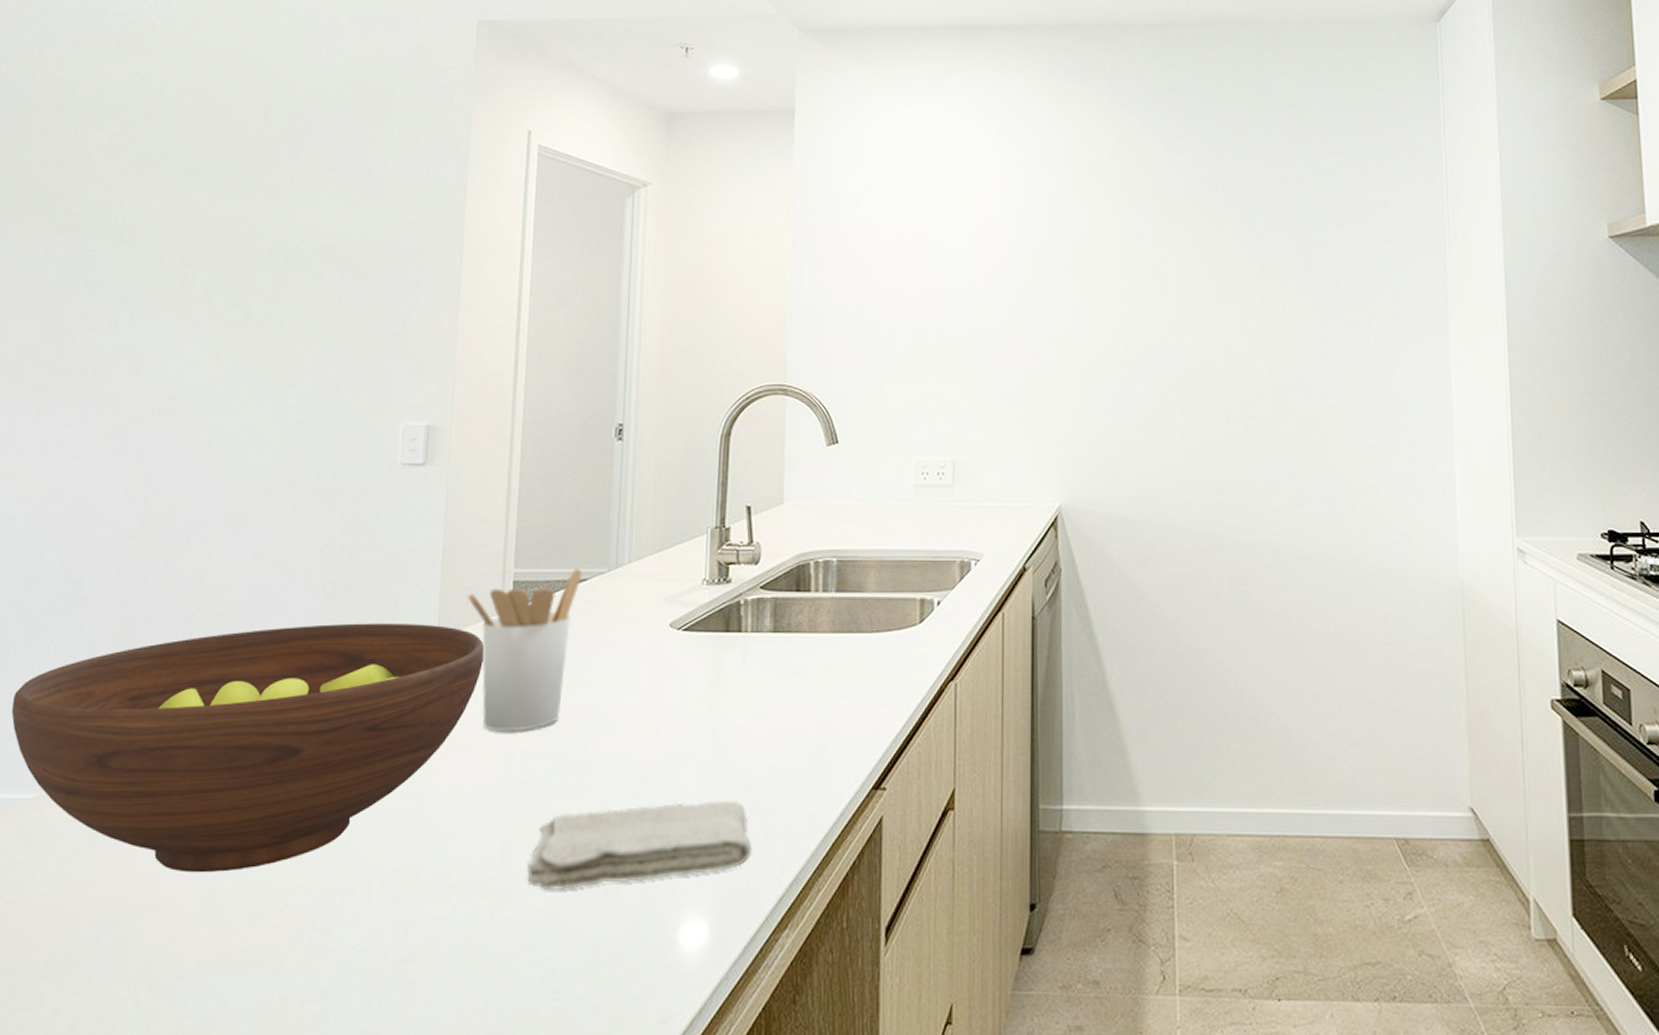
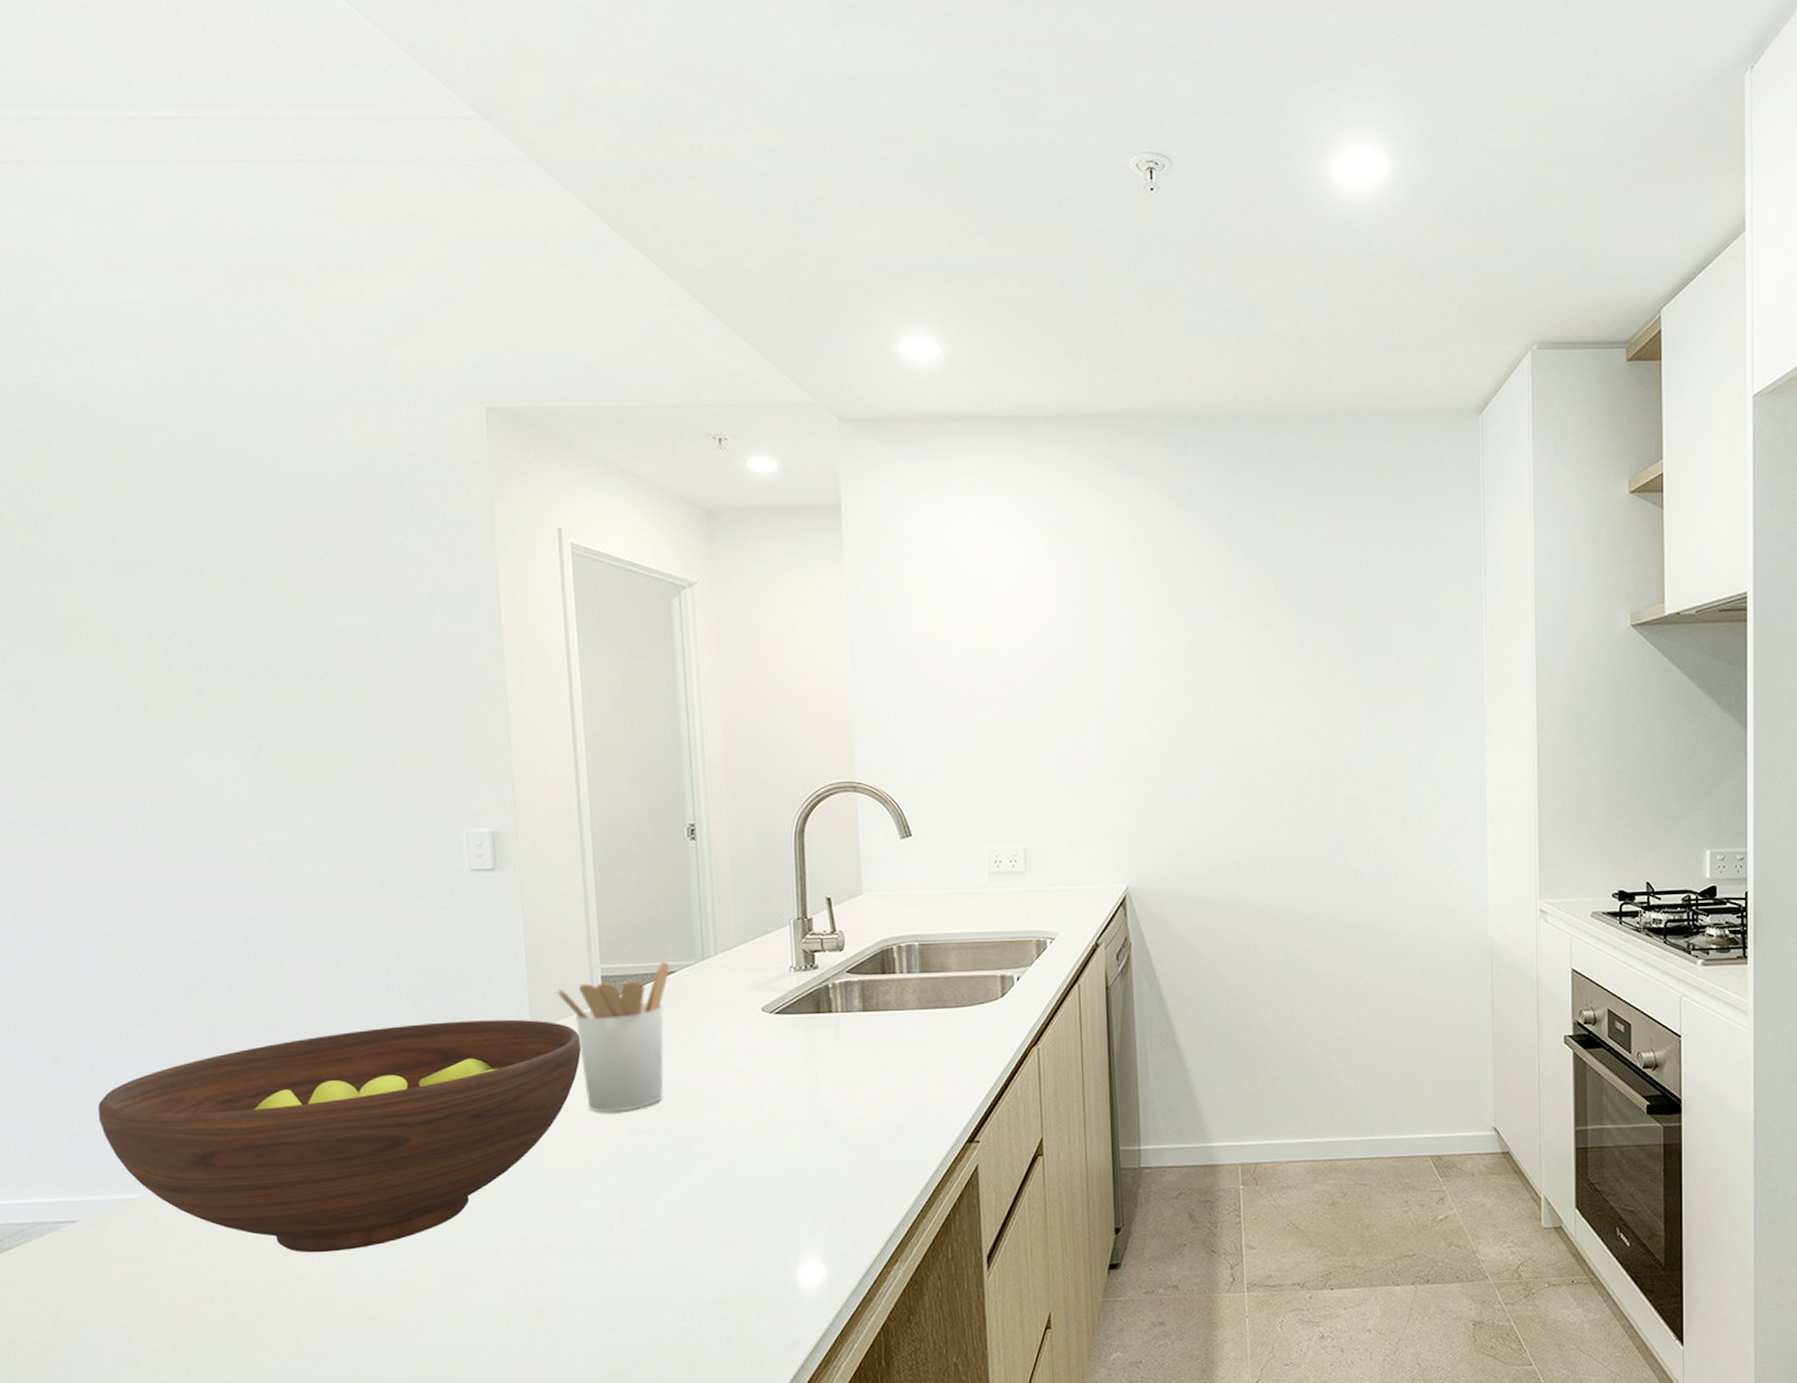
washcloth: present [527,800,752,891] -> none [647,1159,860,1246]

